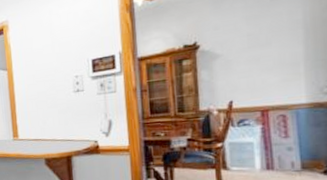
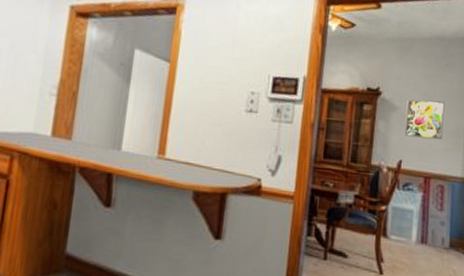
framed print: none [229,37,277,78] -> present [404,99,445,140]

